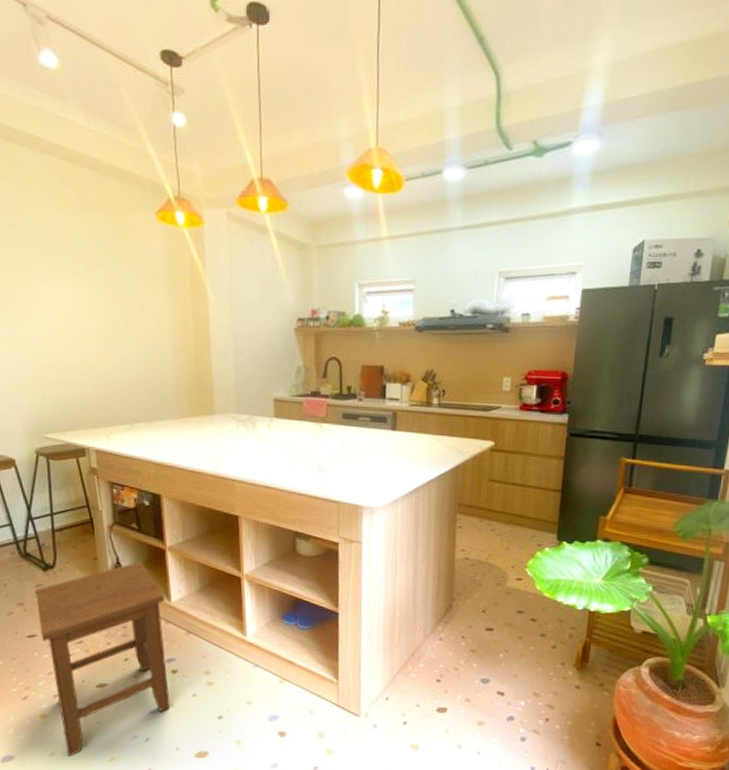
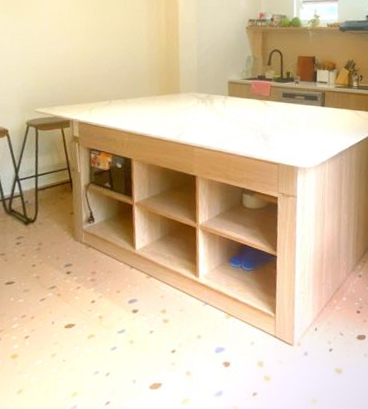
stool: present [36,561,171,757] -> none [16,215,131,393]

